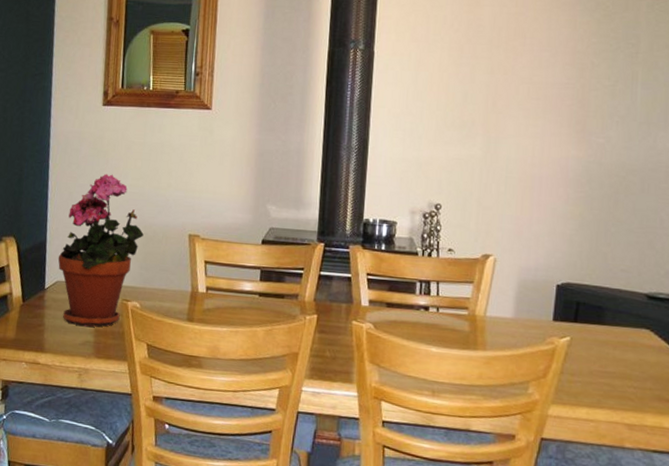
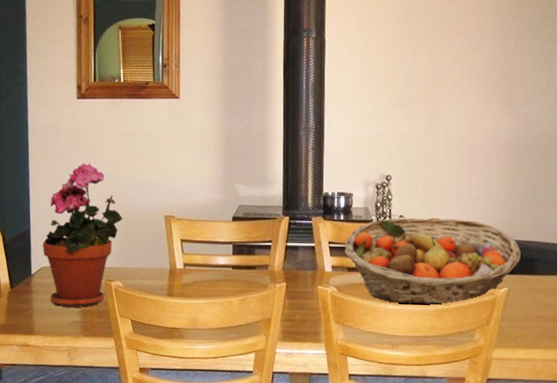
fruit basket: none [384,251,587,353] -> present [344,218,521,306]

